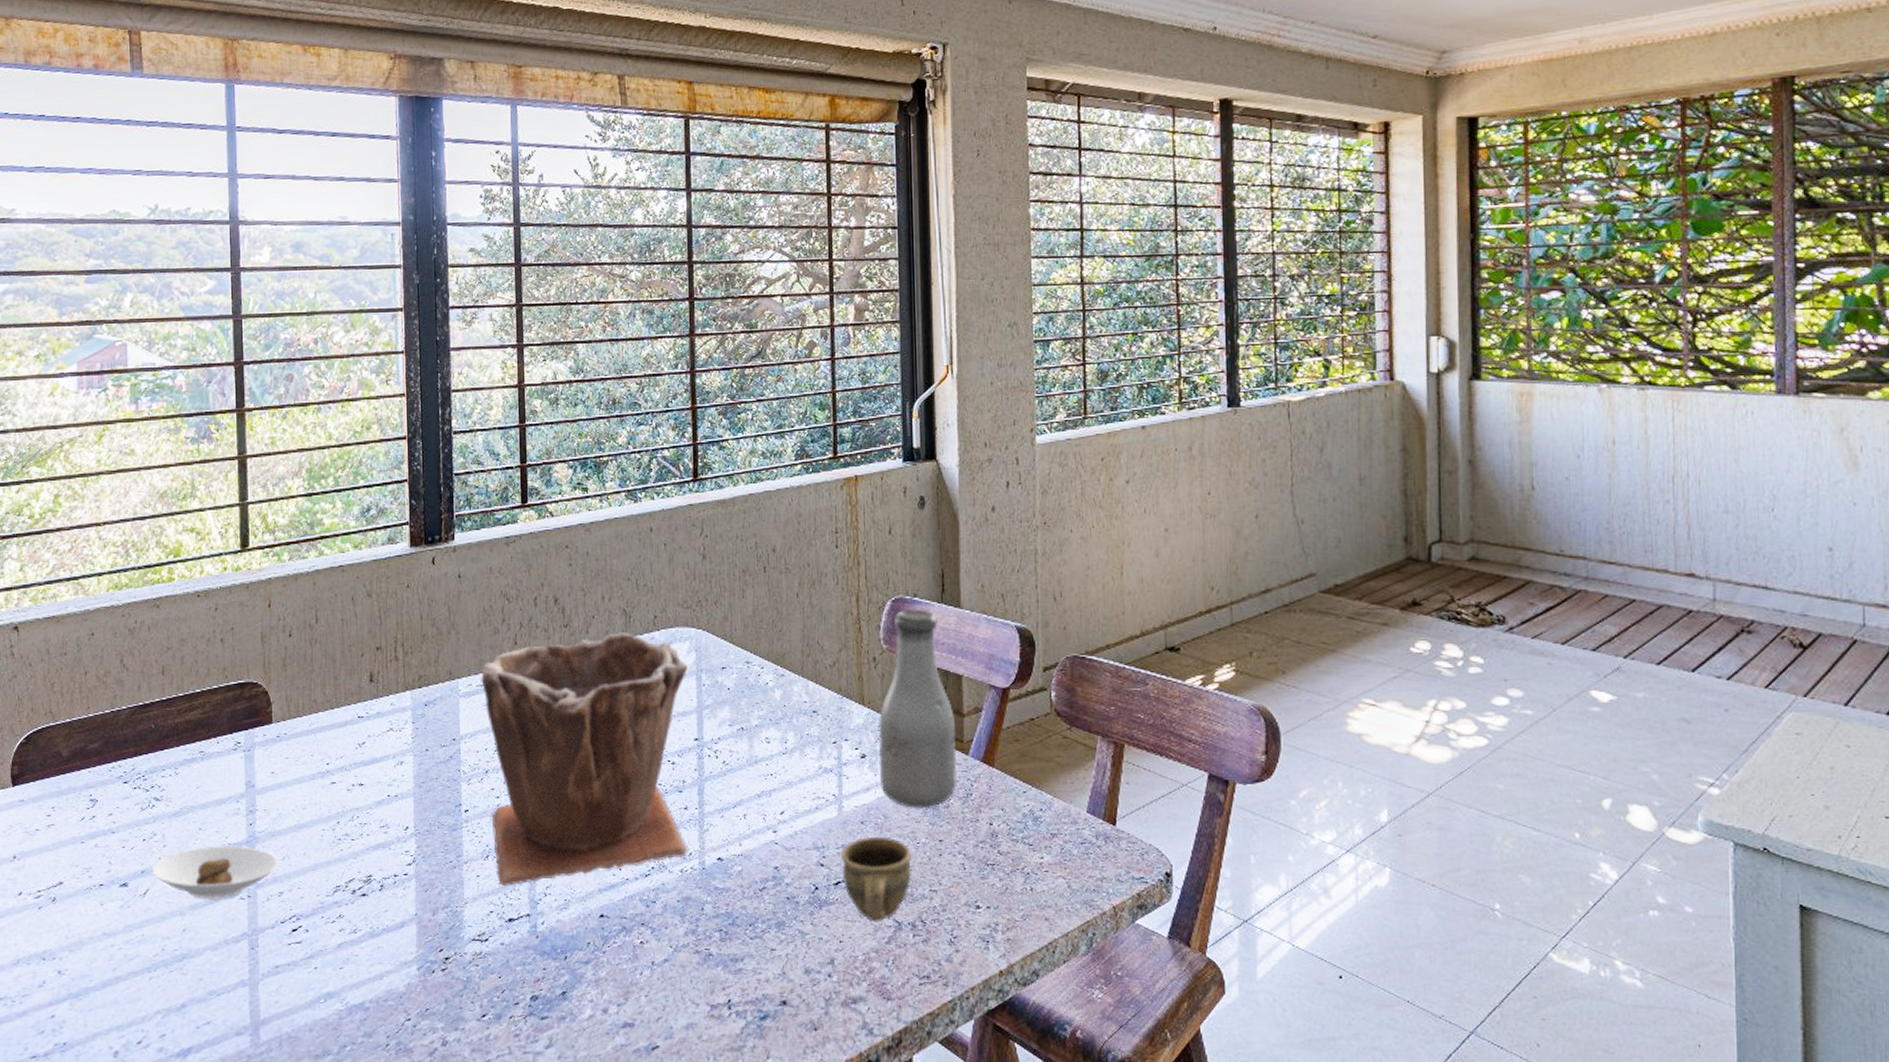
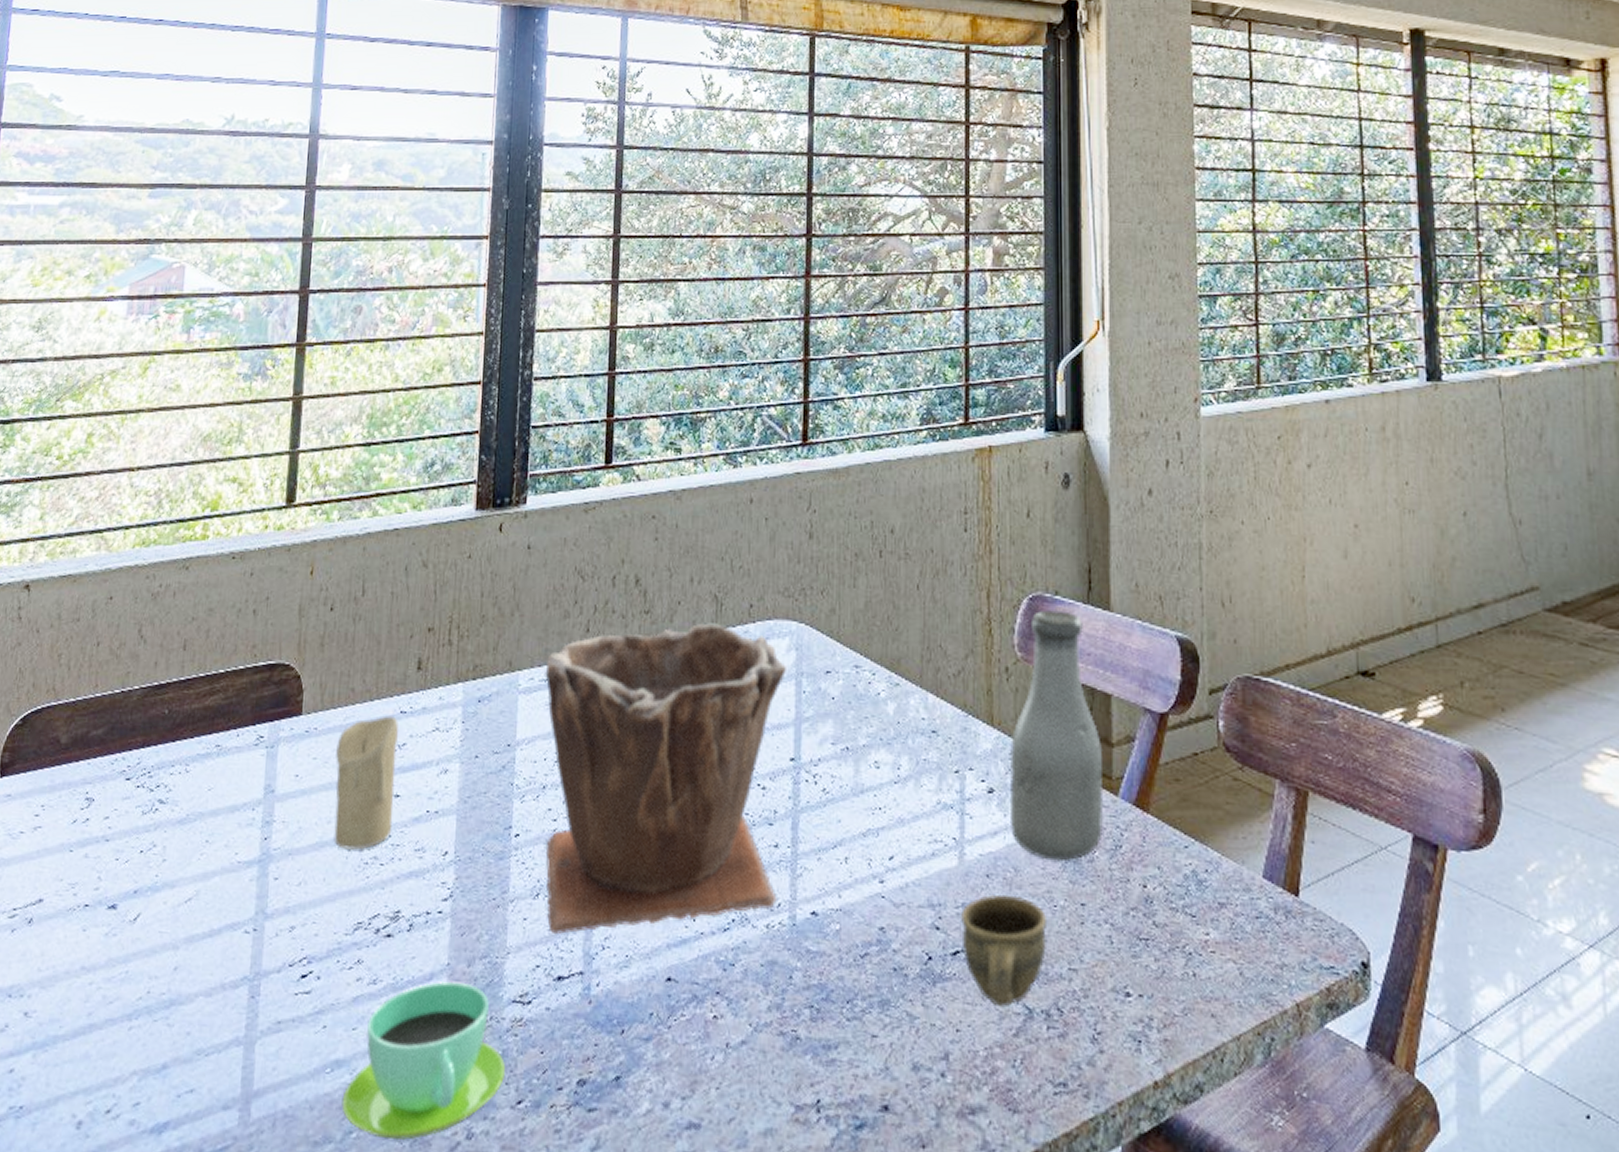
saucer: present [151,846,279,899] -> none [146,863,294,932]
candle: none [305,720,359,829] -> present [334,716,398,850]
cup: none [336,927,471,1050] -> present [341,980,506,1140]

